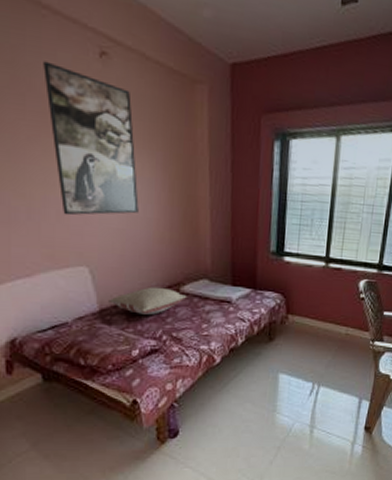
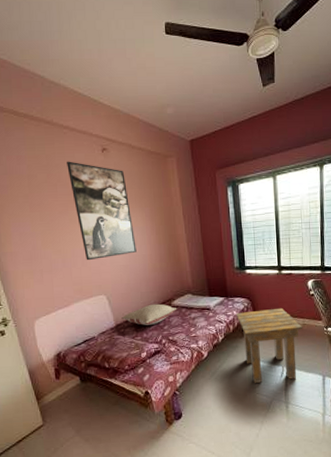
side table: none [264,310,345,400] -> present [236,307,303,383]

